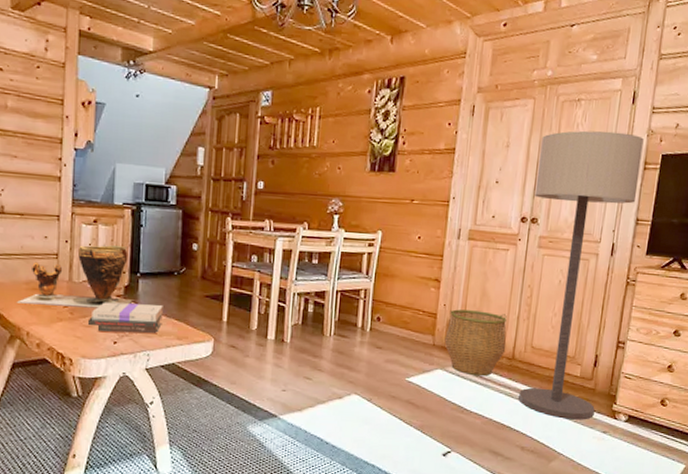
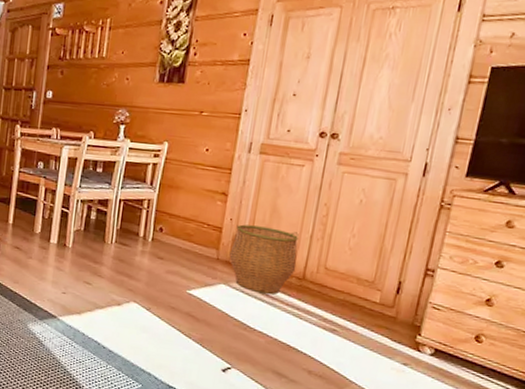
floor lamp: present [518,130,644,420] -> none [307,41,470,349]

